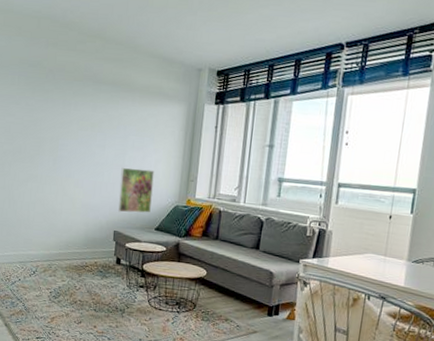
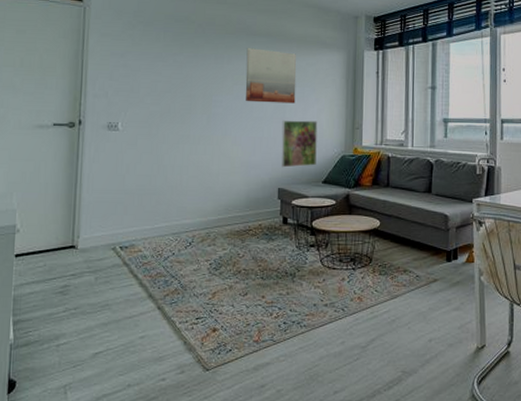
wall art: none [89,95,139,152] -> present [245,48,297,104]

